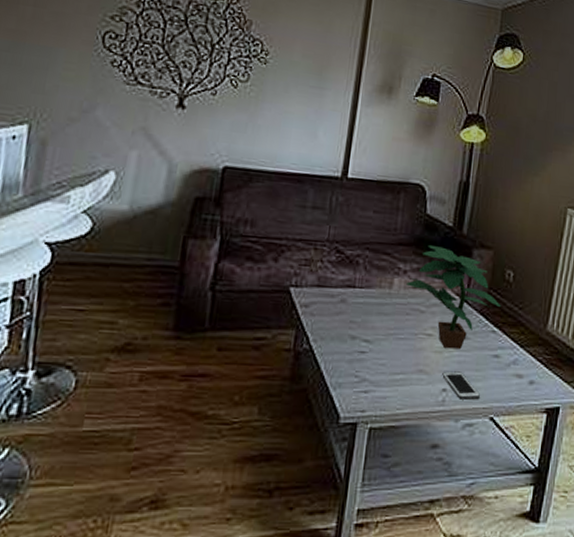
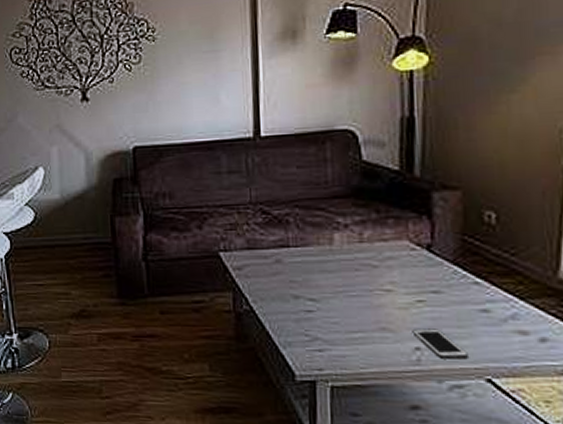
potted plant: present [405,245,501,350] -> none [348,194,483,305]

